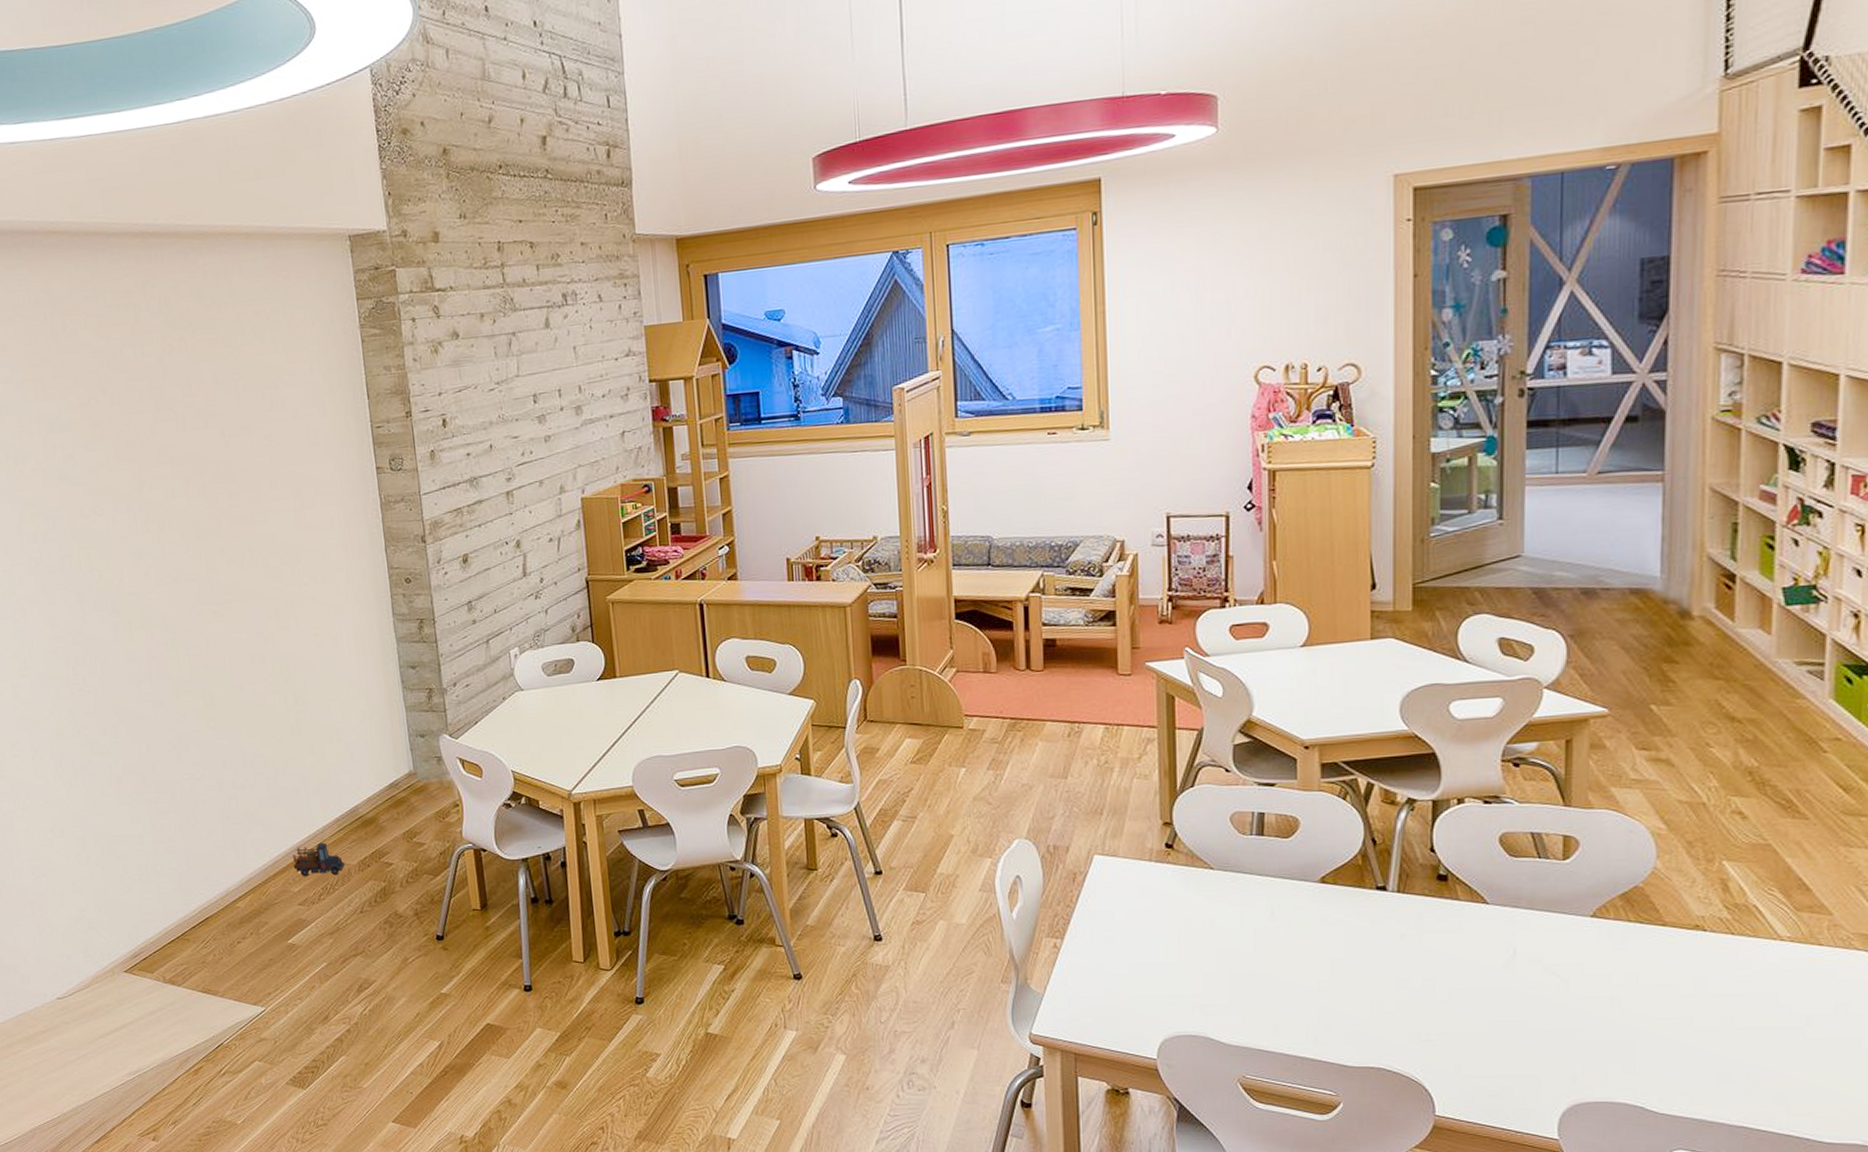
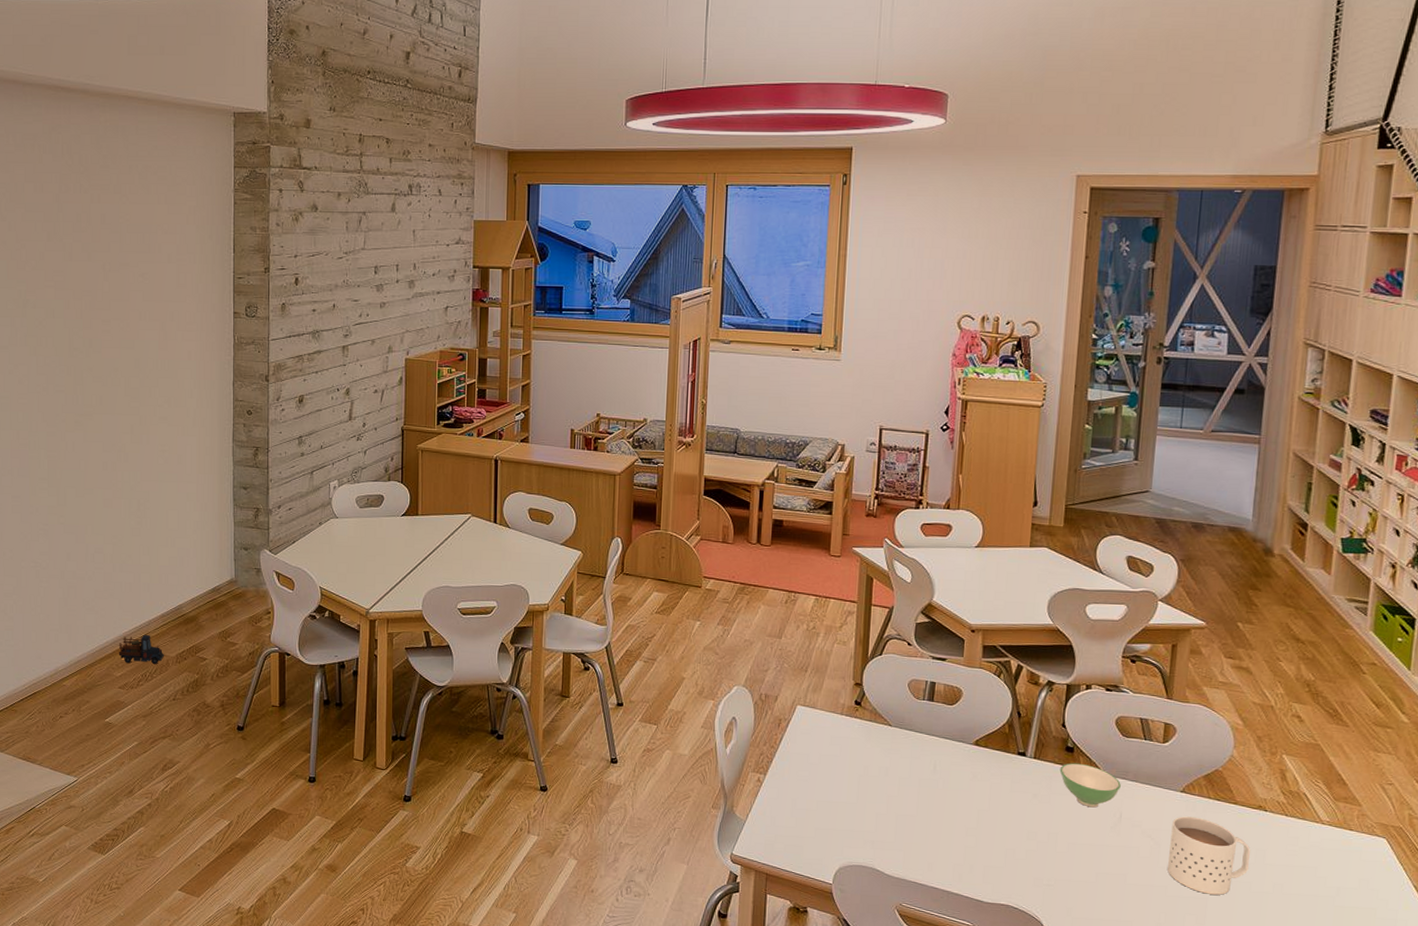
bowl: none [1431,893,1512,945] -> present [1059,763,1121,808]
mug: none [1581,945,1689,1036] -> present [1168,816,1251,895]

